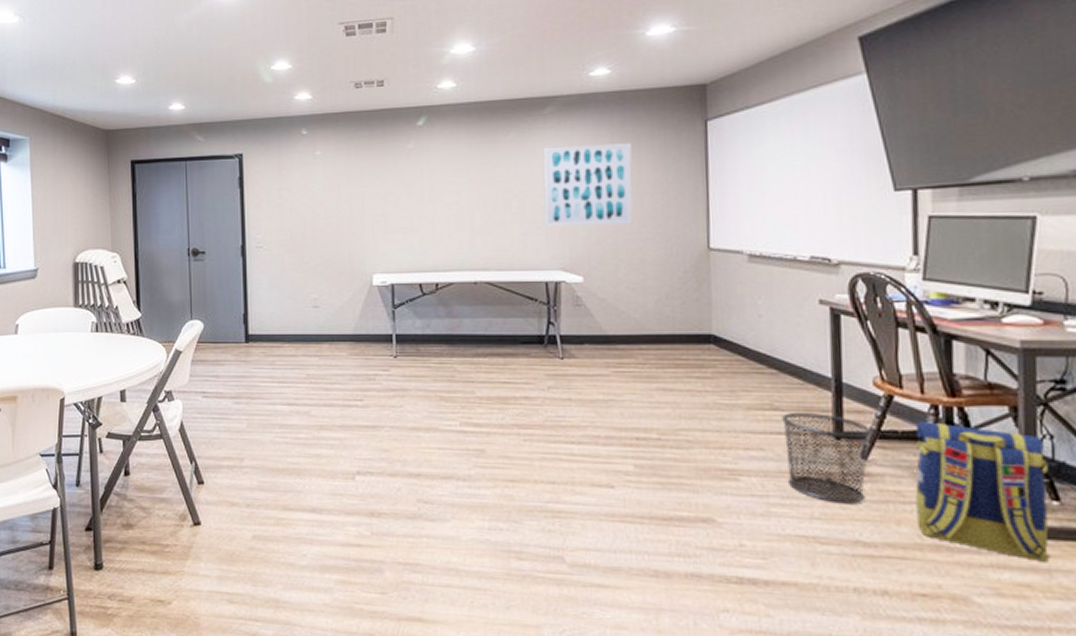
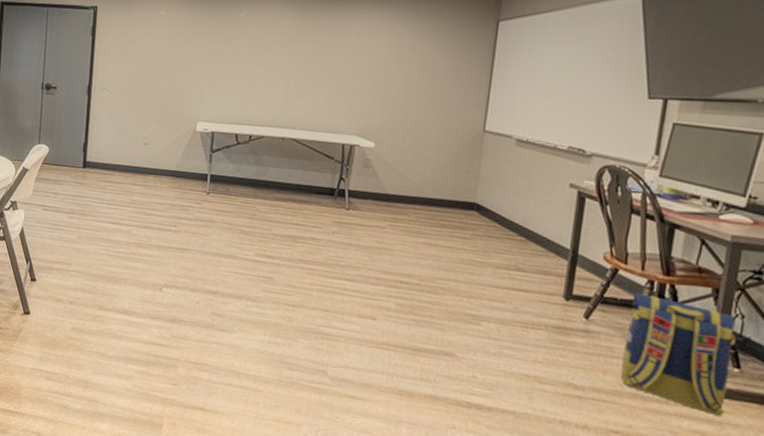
wall art: present [543,143,633,226] -> none [349,29,431,103]
waste bin: present [782,413,872,504] -> none [519,274,596,354]

